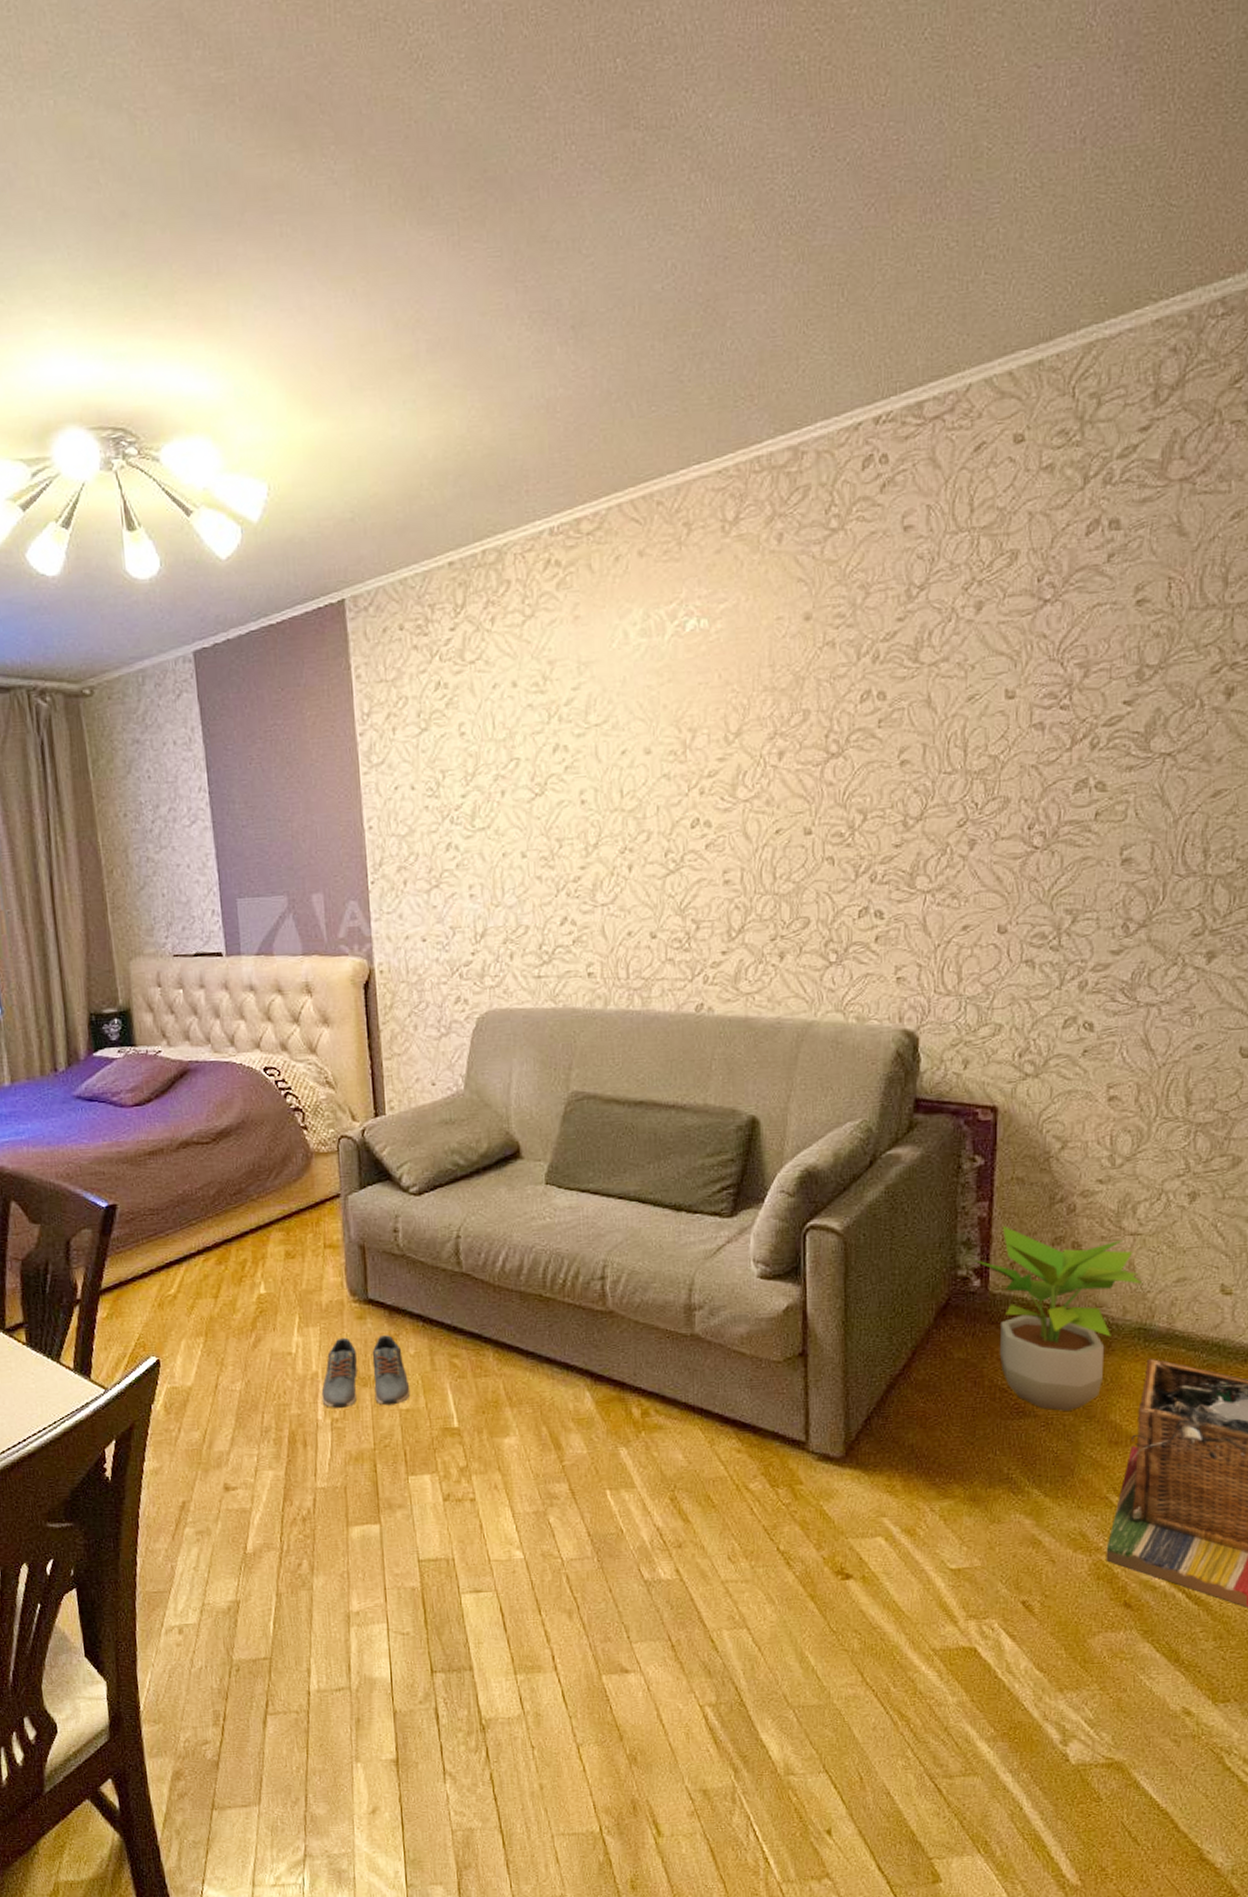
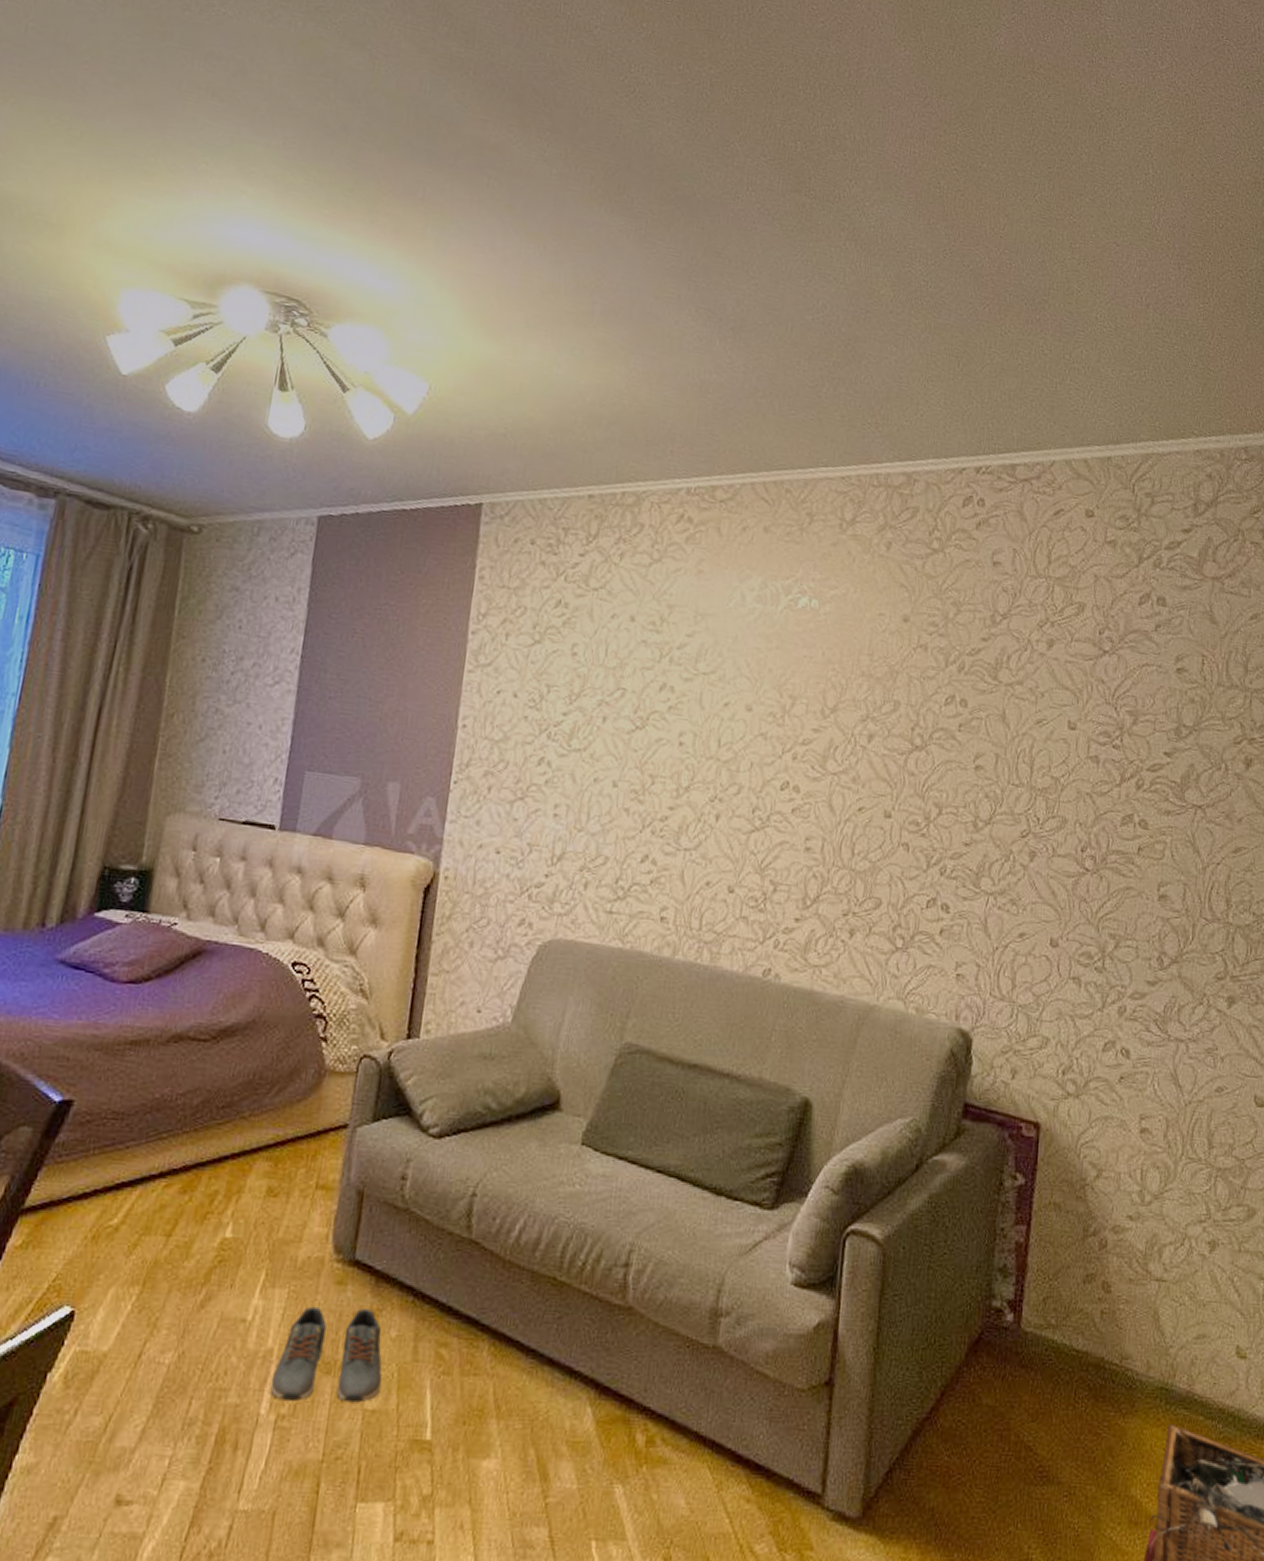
potted plant: present [973,1226,1142,1412] -> none [1007,1256,1165,1481]

